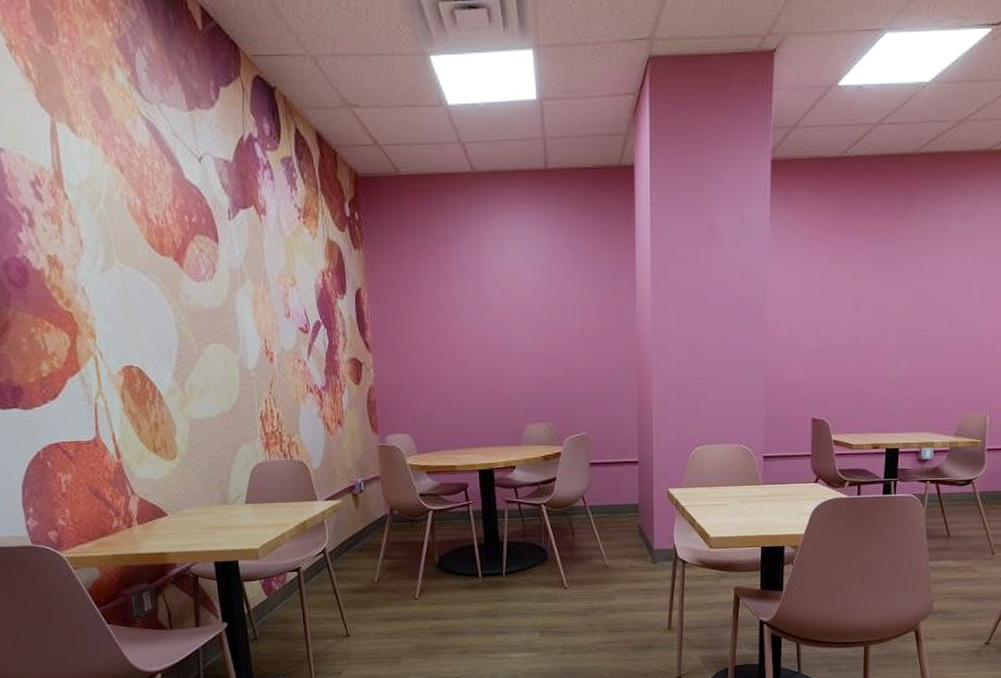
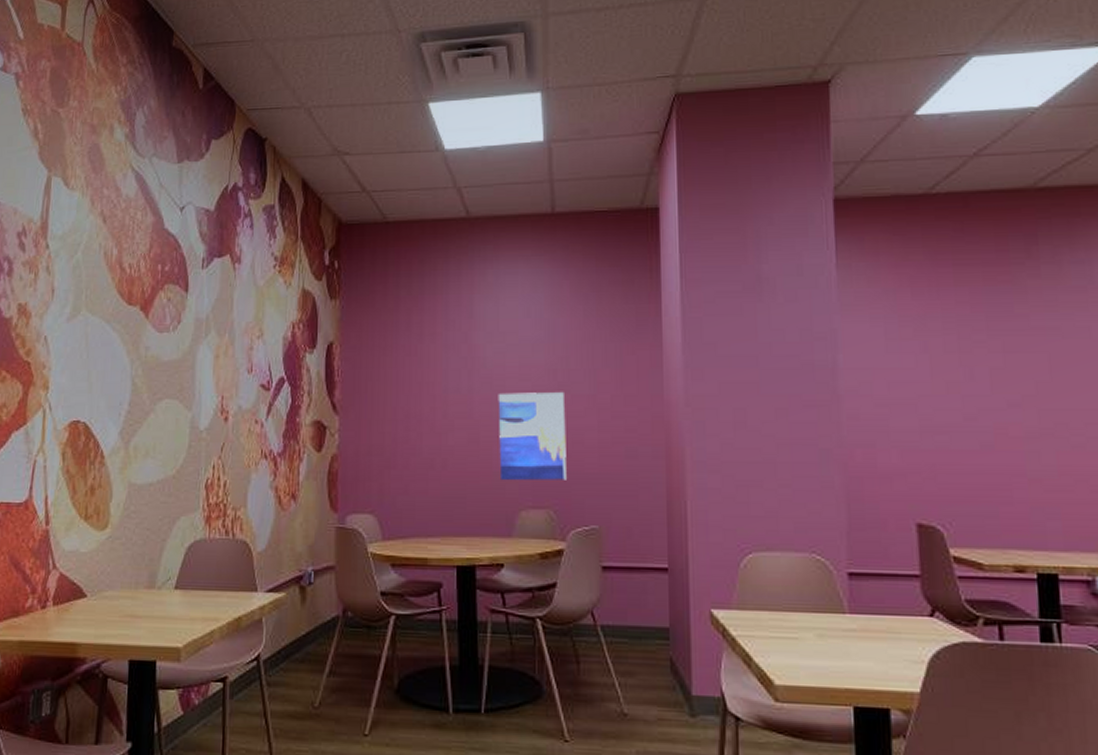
wall art: none [505,328,562,402] -> present [498,392,566,481]

